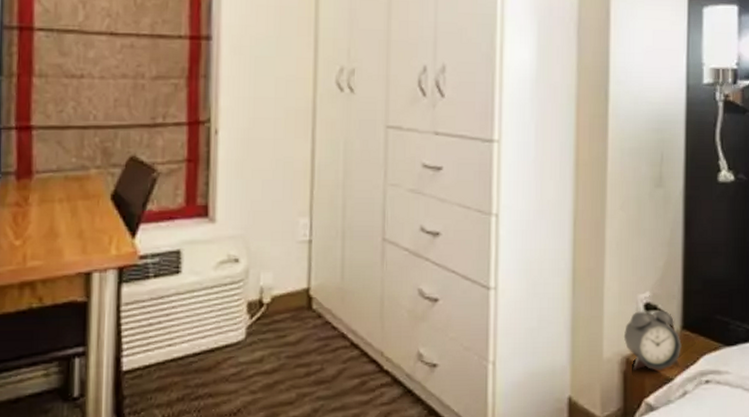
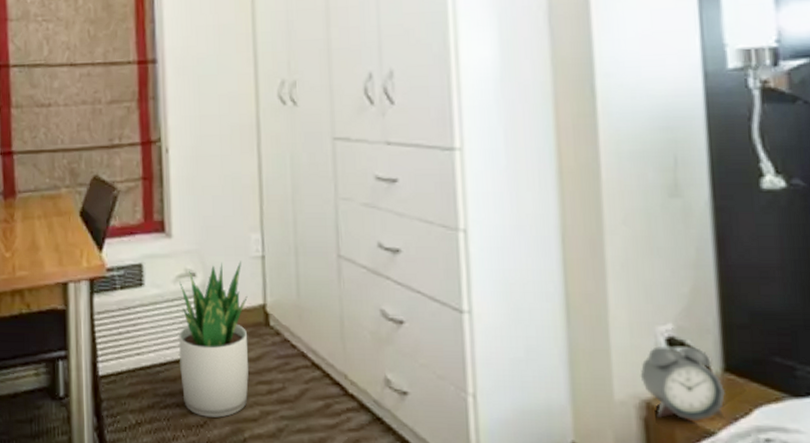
planter: none [215,245,292,405] -> present [179,260,249,418]

